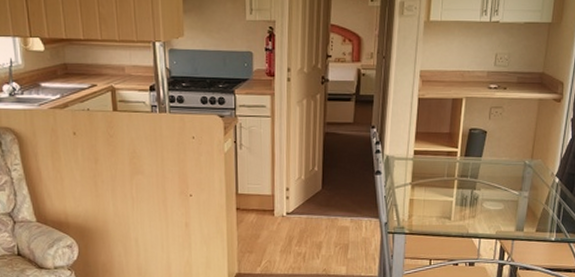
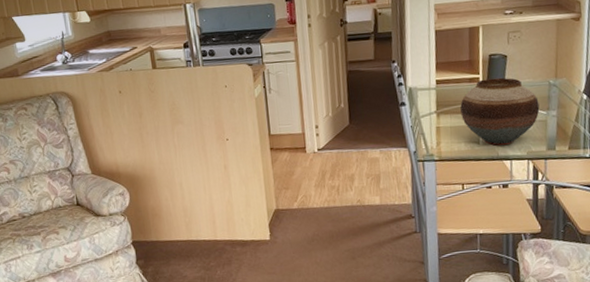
vase: none [436,153,513,223] -> present [460,77,540,146]

